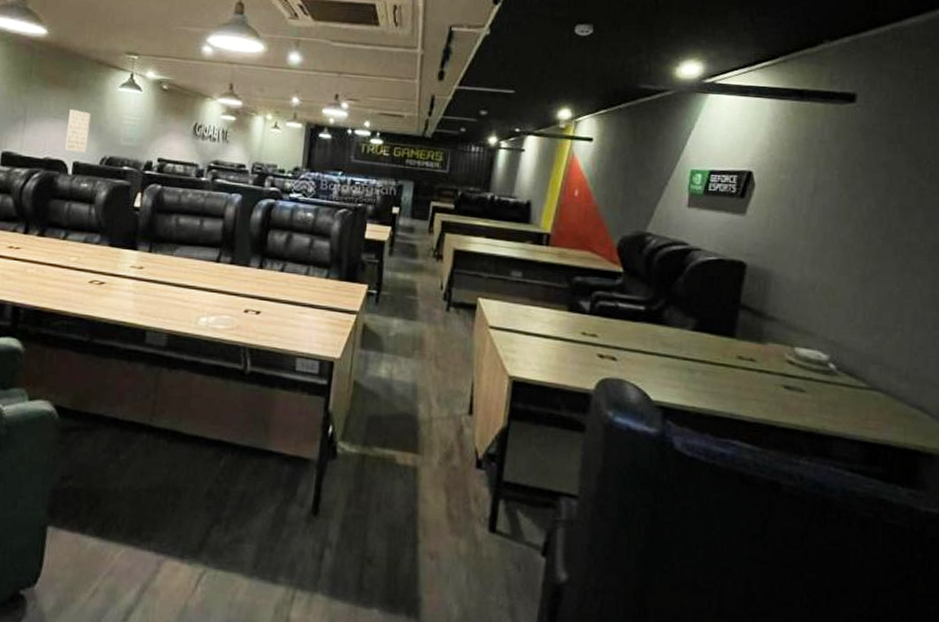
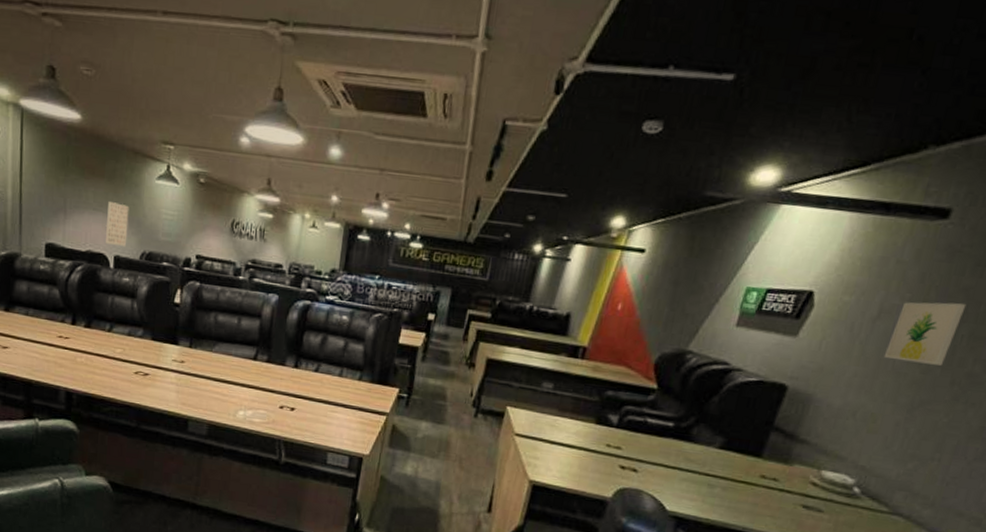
wall art: none [828,177,890,236] -> present [883,302,967,366]

